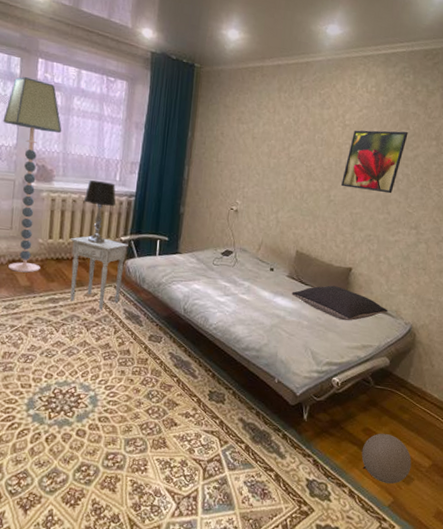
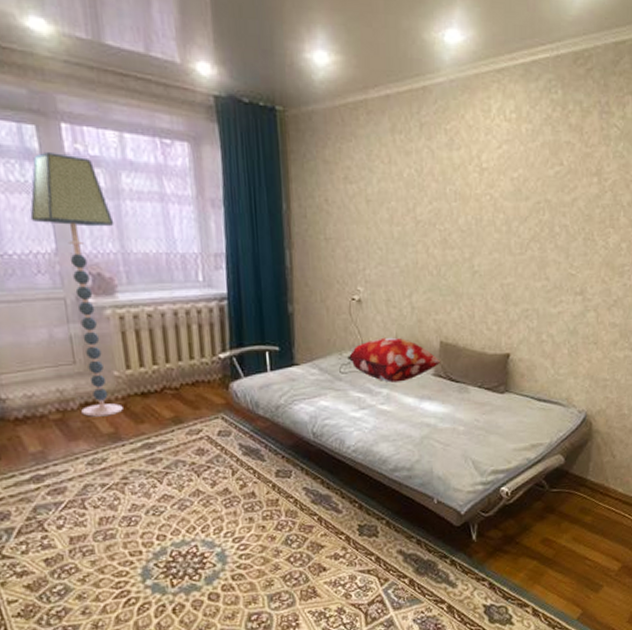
nightstand: present [70,235,128,310] -> none [155,357,231,449]
table lamp: present [84,180,117,244] -> none [162,285,205,367]
decorative pillow: none [222,241,295,279] -> present [349,337,441,383]
pillow: present [291,285,388,321] -> none [440,378,557,419]
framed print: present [340,130,408,194] -> none [485,168,562,253]
ball: present [361,433,412,484] -> none [542,541,599,596]

